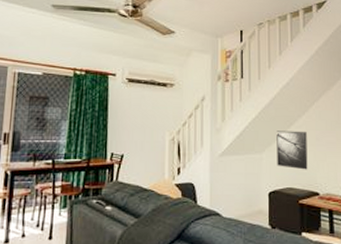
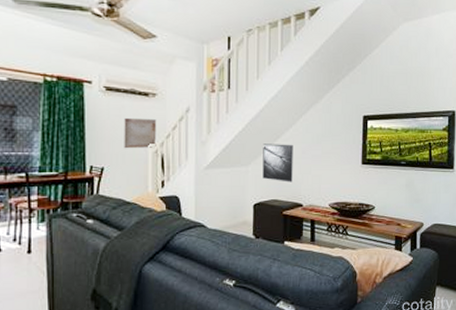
stone plaque: none [143,107,174,137] -> present [124,117,157,149]

